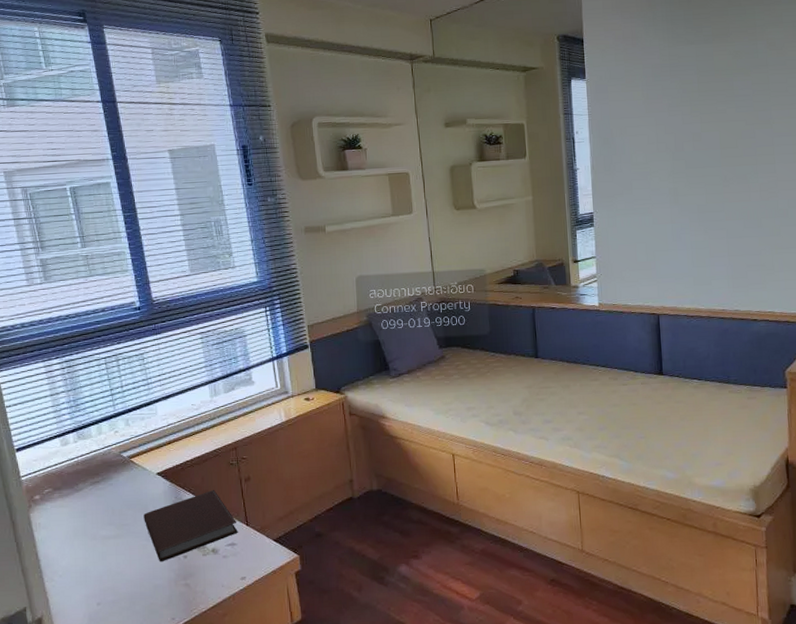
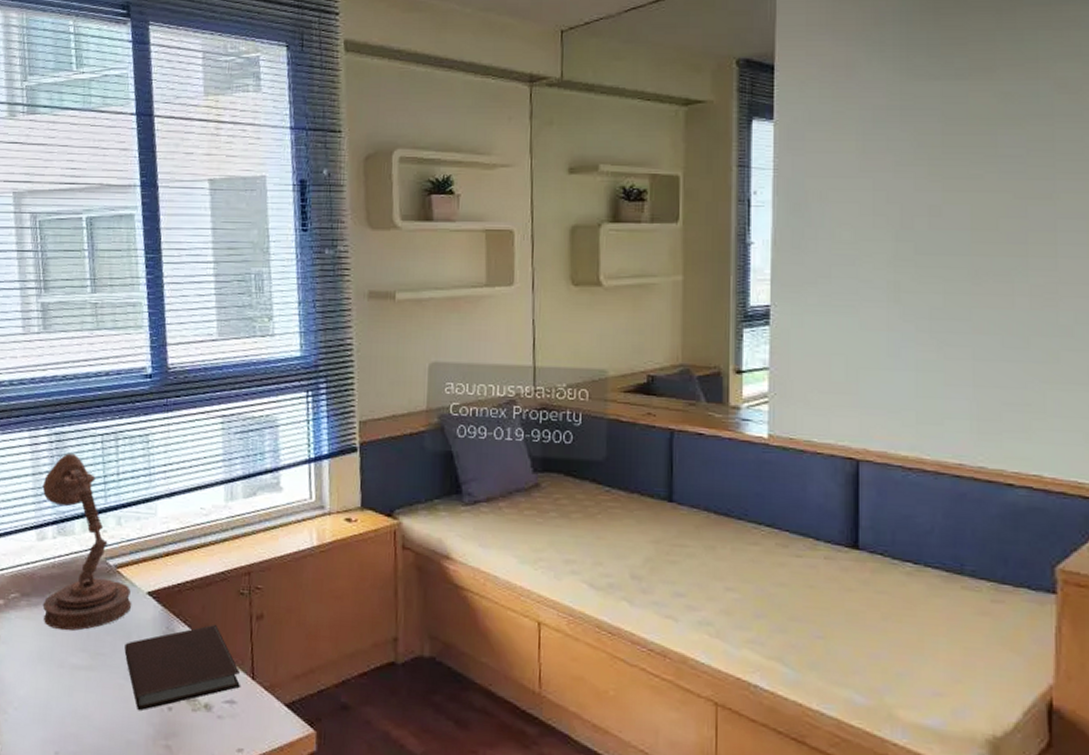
desk lamp: none [60,375,146,512] -> present [42,453,132,631]

